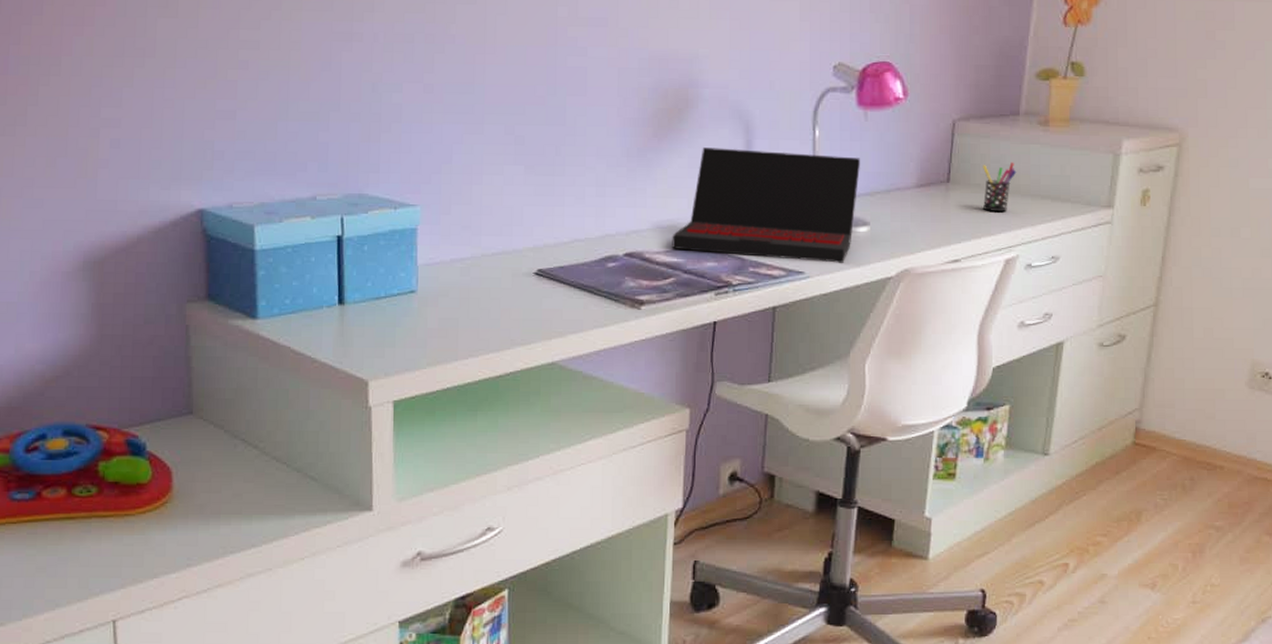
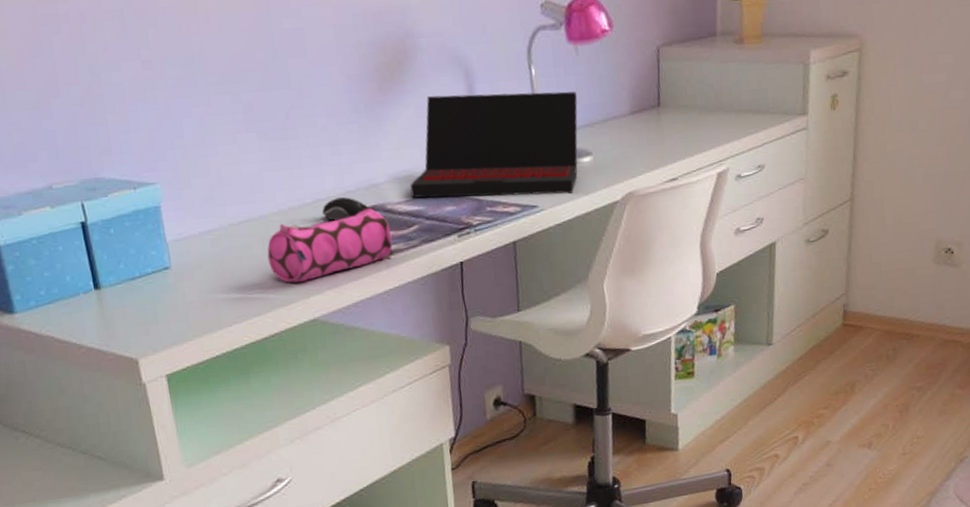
pencil case: none [515,255,646,323] -> present [267,208,393,284]
computer mouse: none [578,240,627,263] -> present [322,197,370,221]
pen holder: present [982,162,1017,211] -> none [687,81,720,130]

